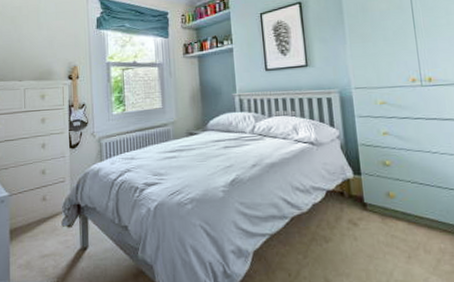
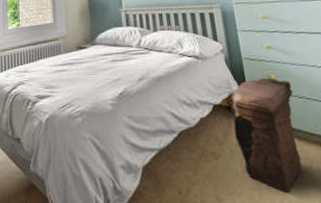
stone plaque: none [344,163,410,273] -> present [231,77,303,193]

